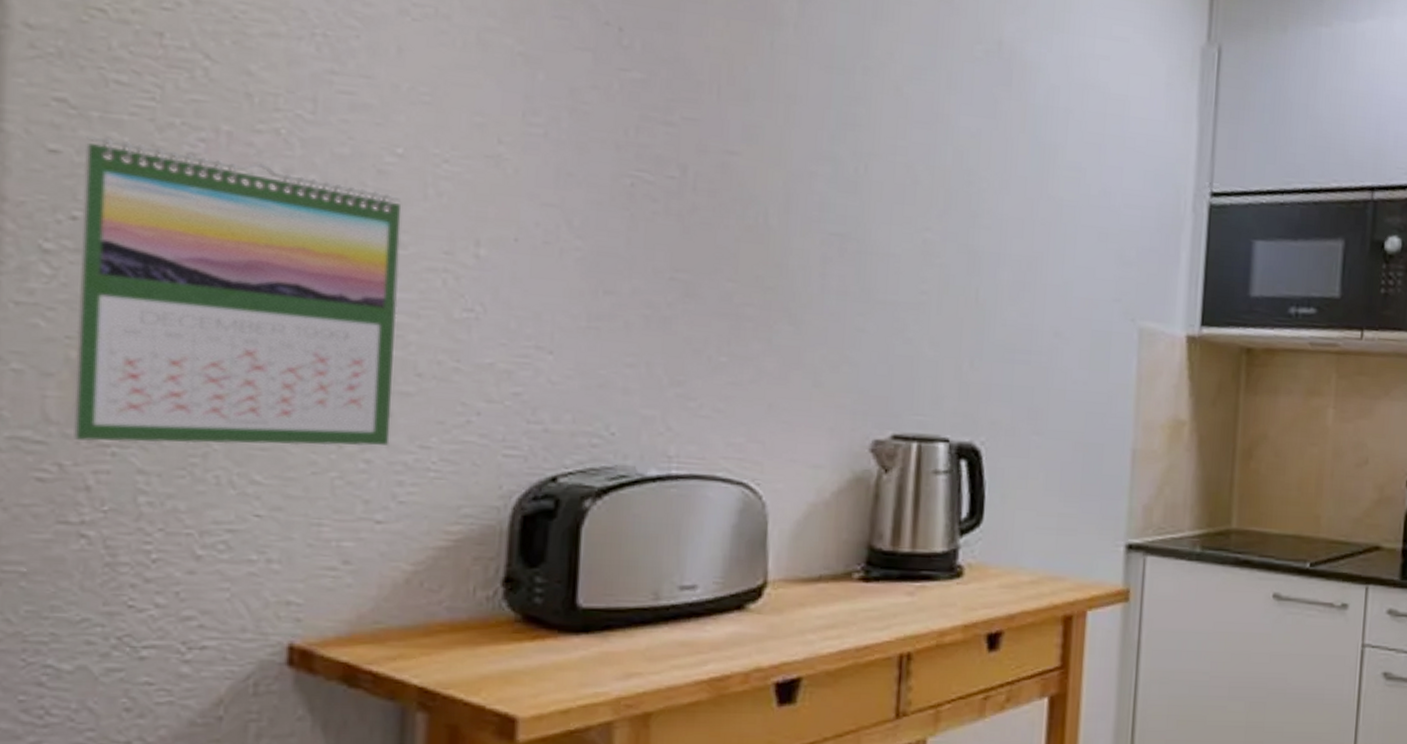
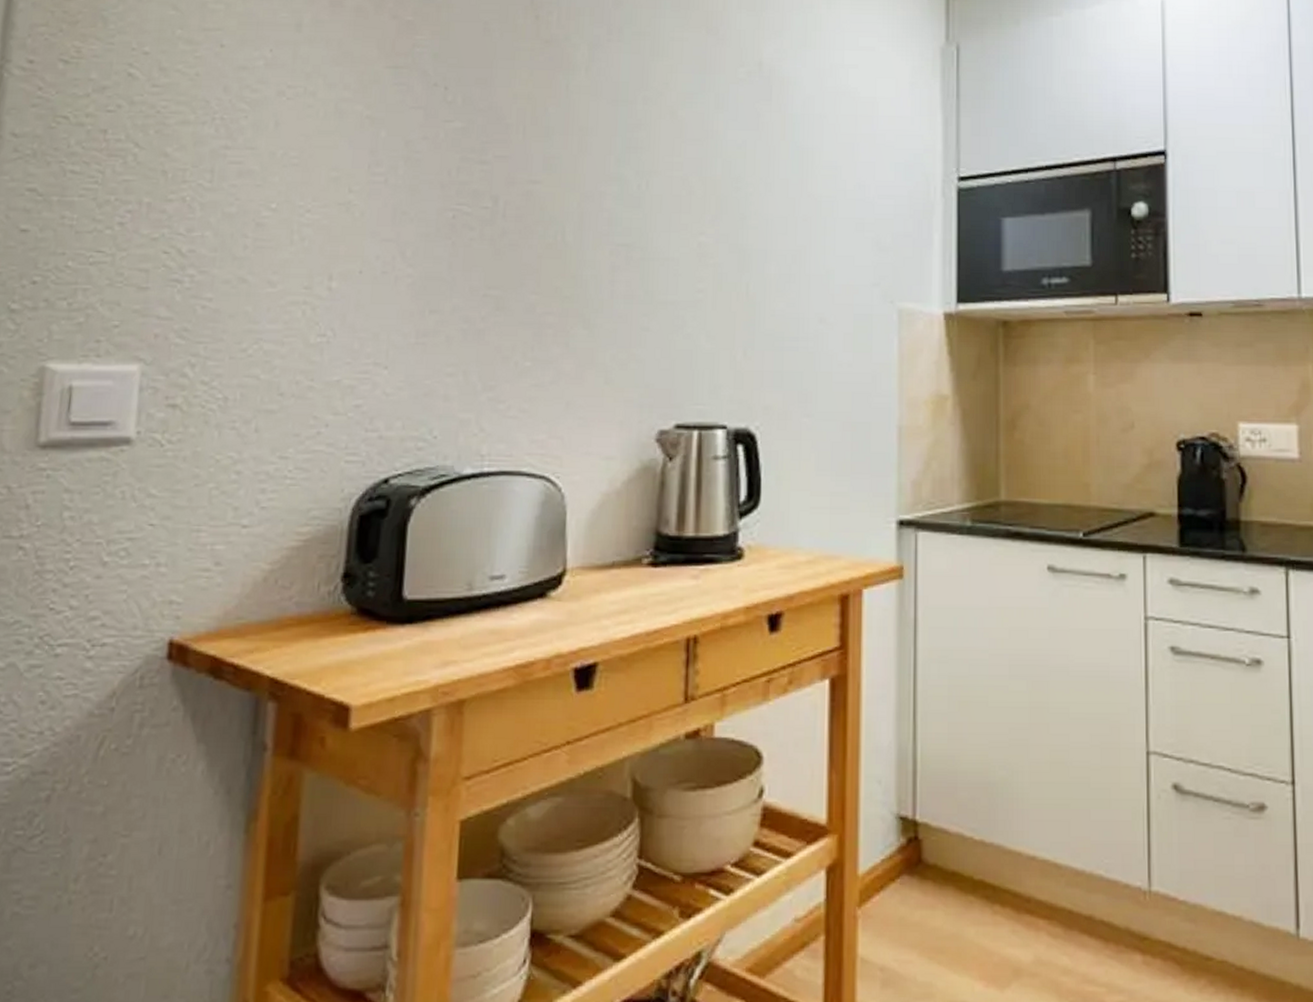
calendar: present [73,134,402,446] -> none [20,215,273,466]

